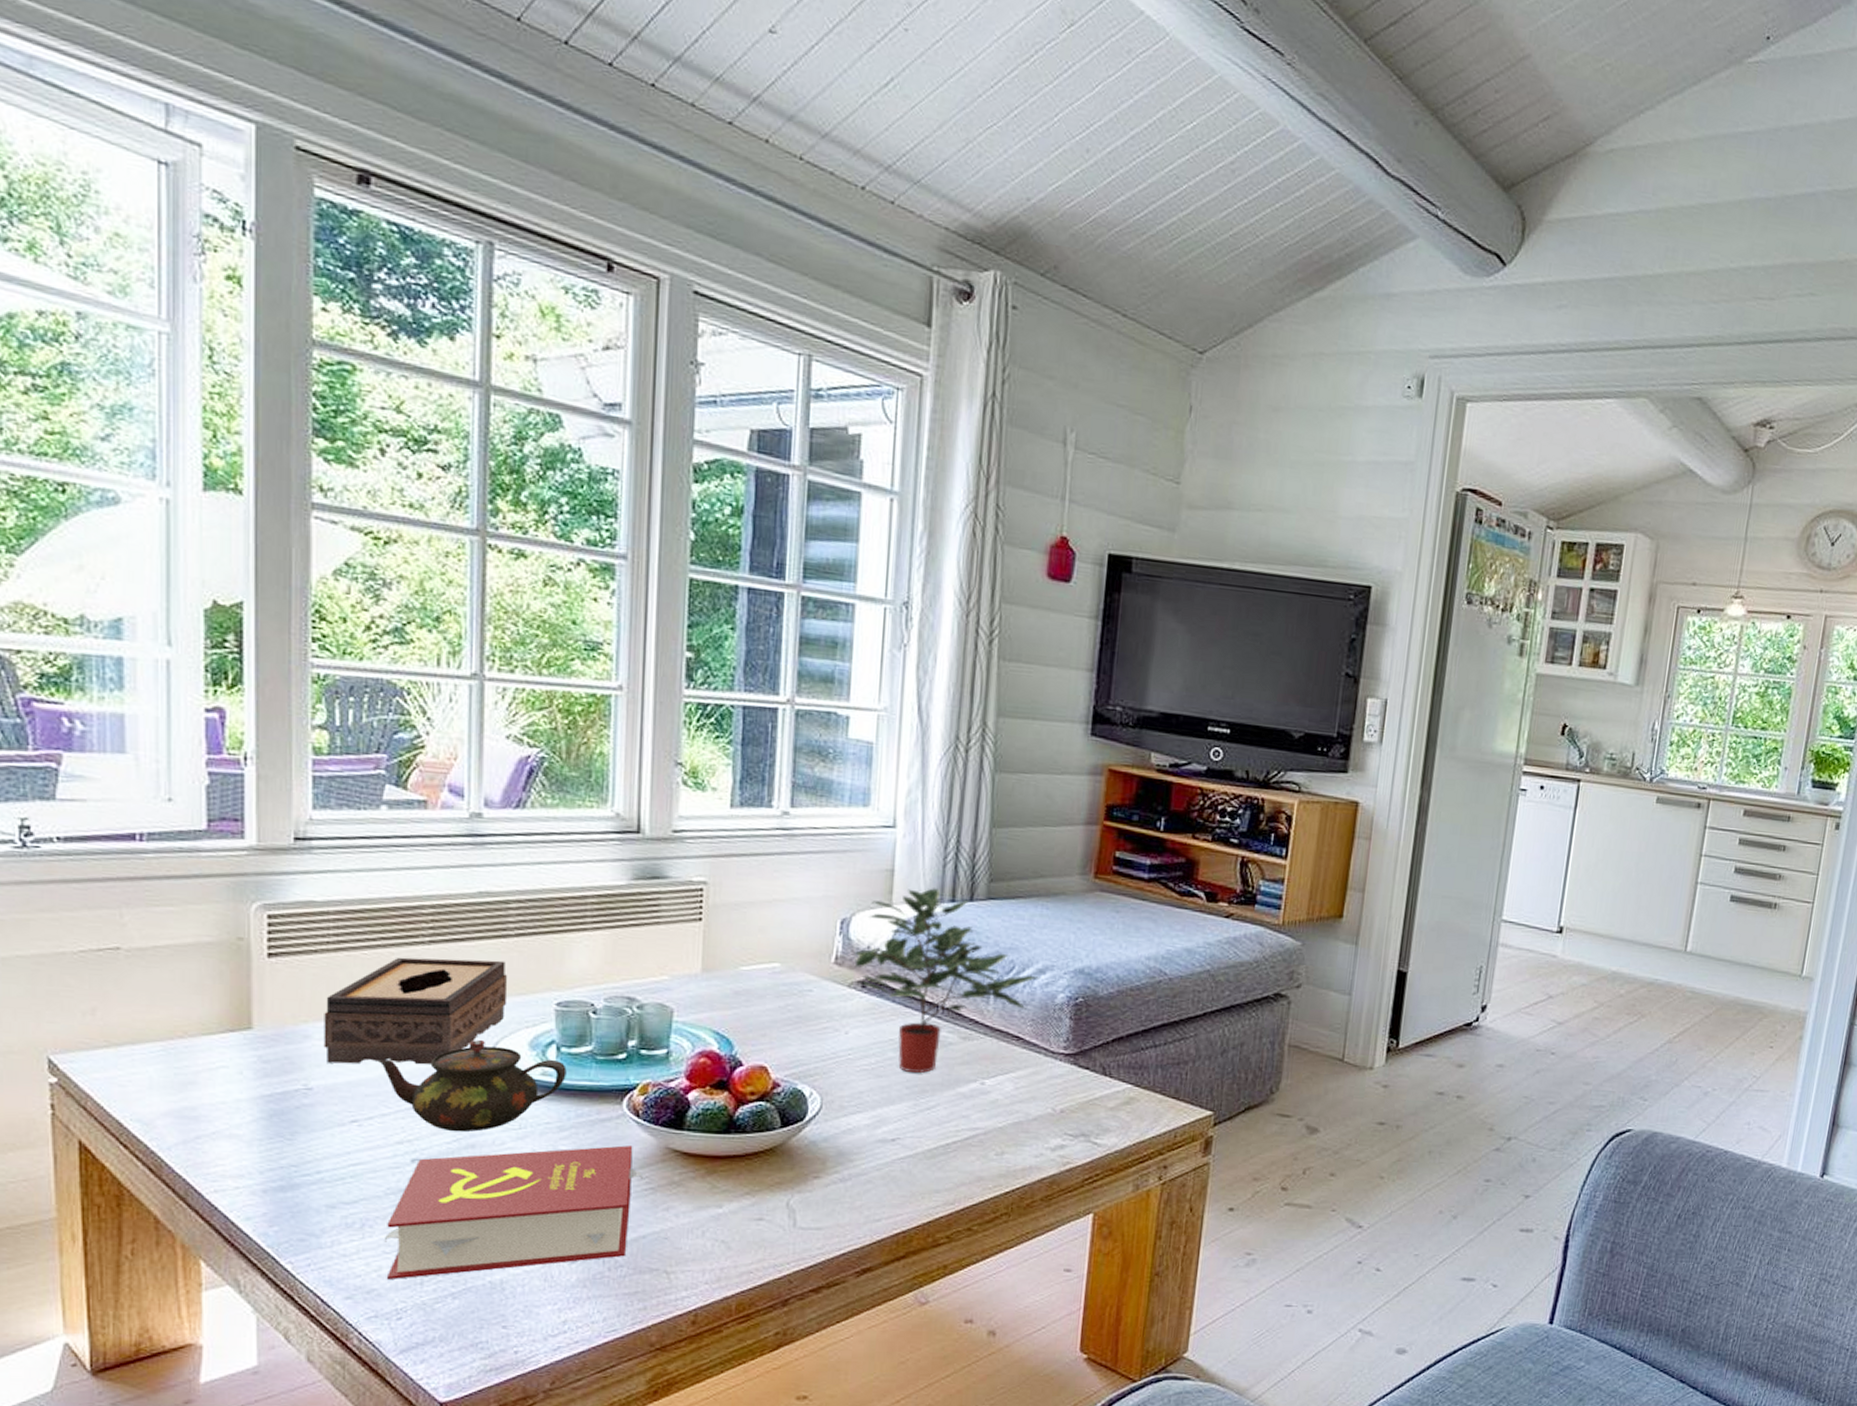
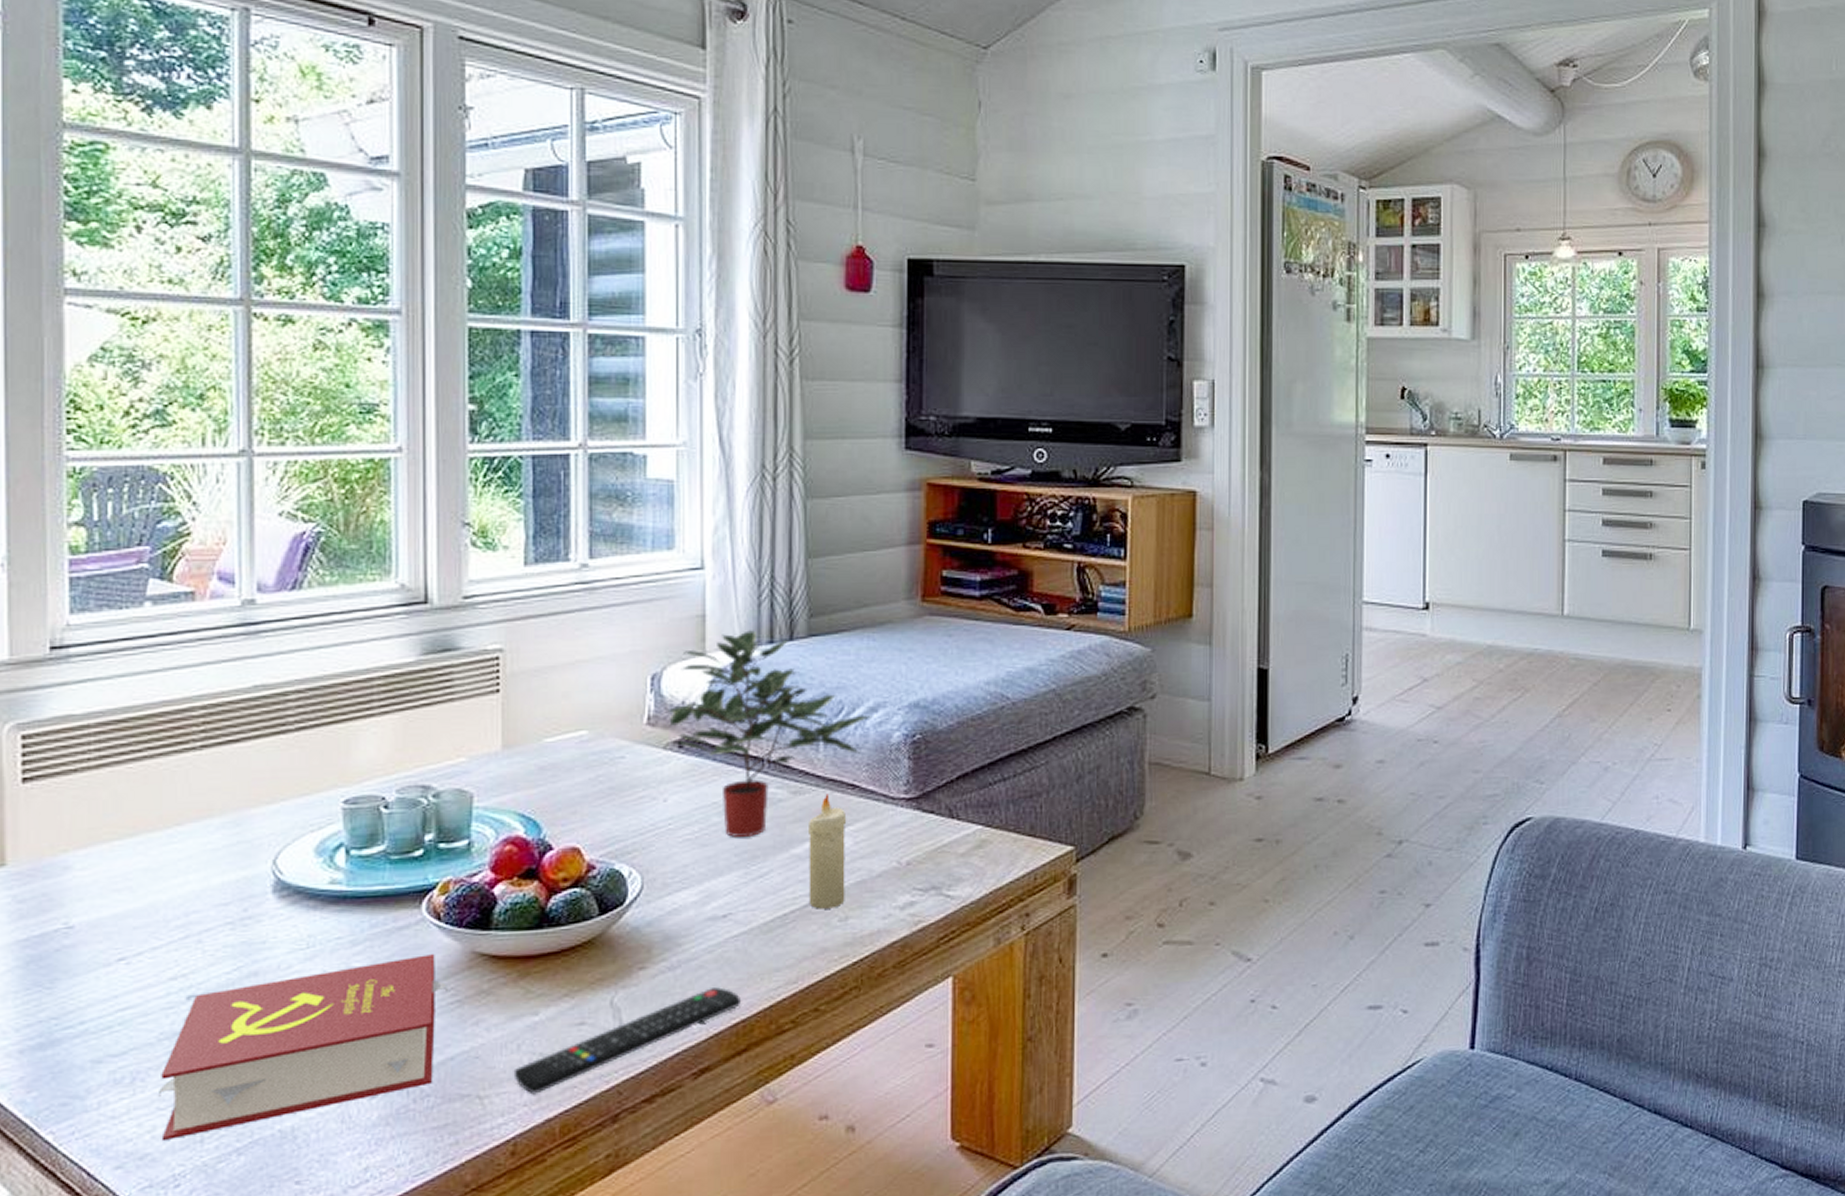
tissue box: present [323,957,508,1065] -> none [86,759,289,895]
teapot: present [379,1040,567,1132] -> none [148,851,358,960]
remote control: none [697,1200,903,1275] -> present [513,987,740,1095]
candle: none [969,1042,1010,1143] -> present [808,793,847,909]

